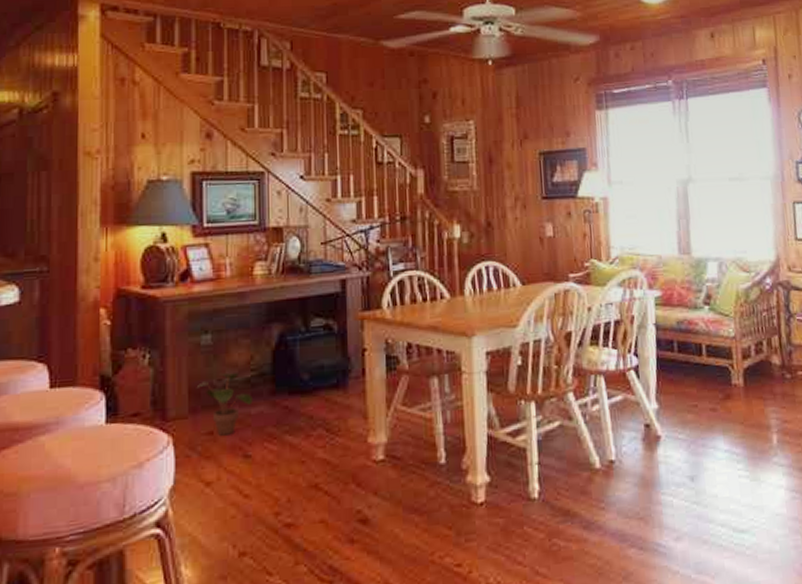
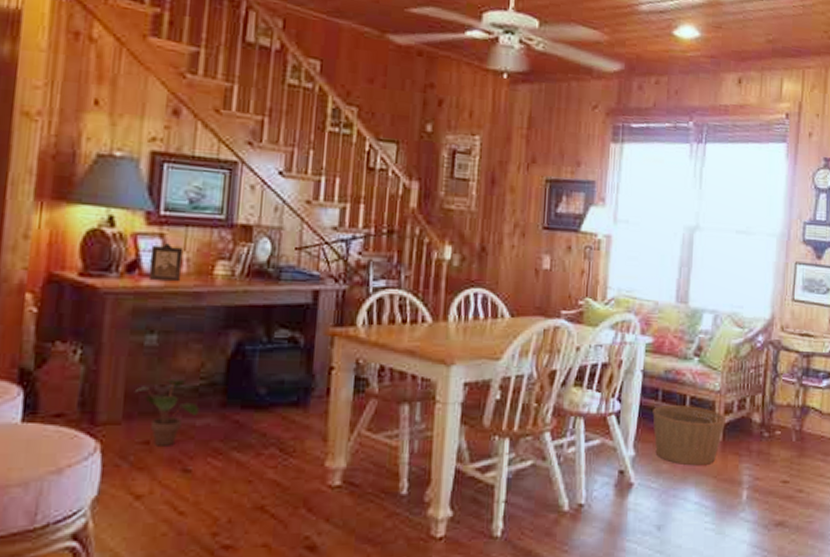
photo frame: none [199,251,227,286] -> present [148,243,184,282]
basket: none [670,354,745,414] -> present [652,405,725,466]

